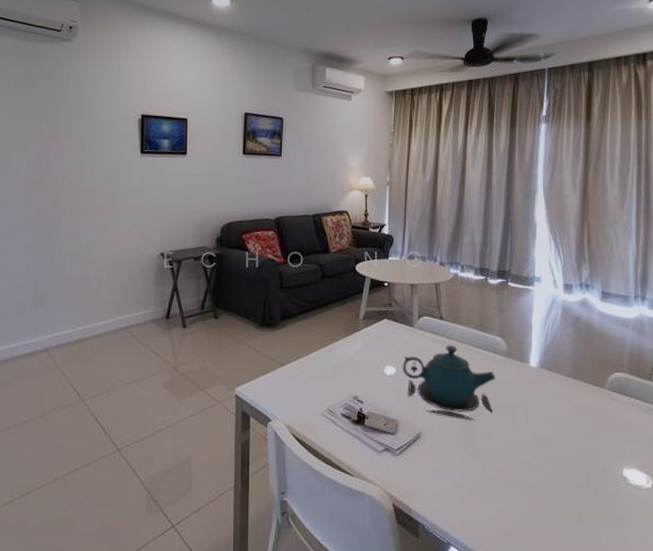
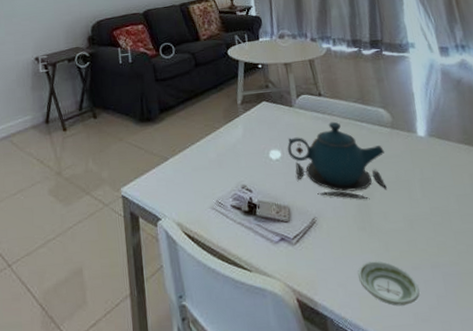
saucer: none [453,477,509,519] -> present [357,261,420,306]

